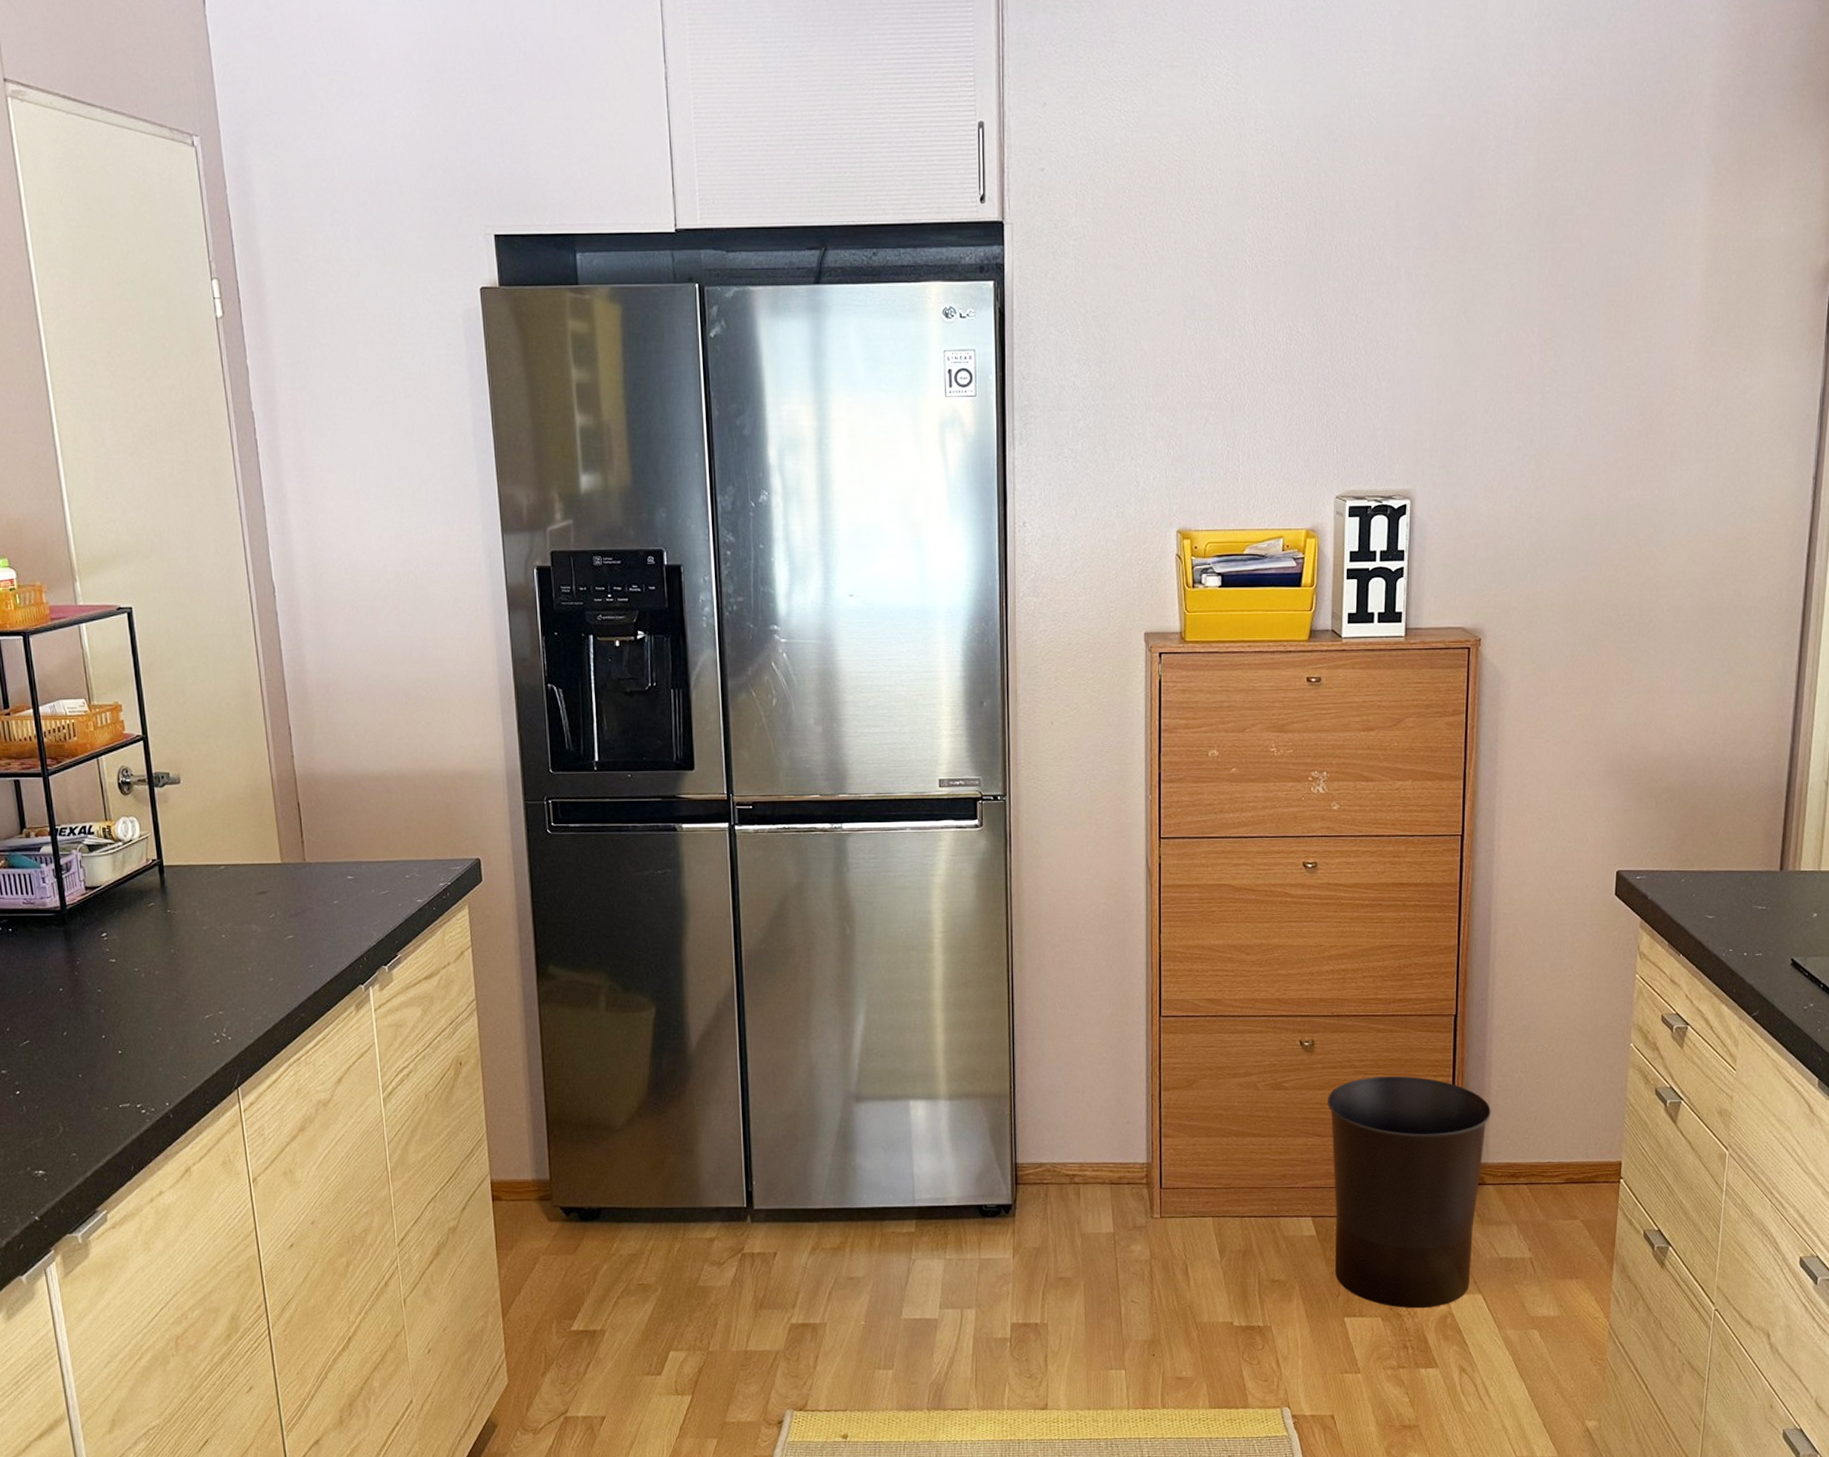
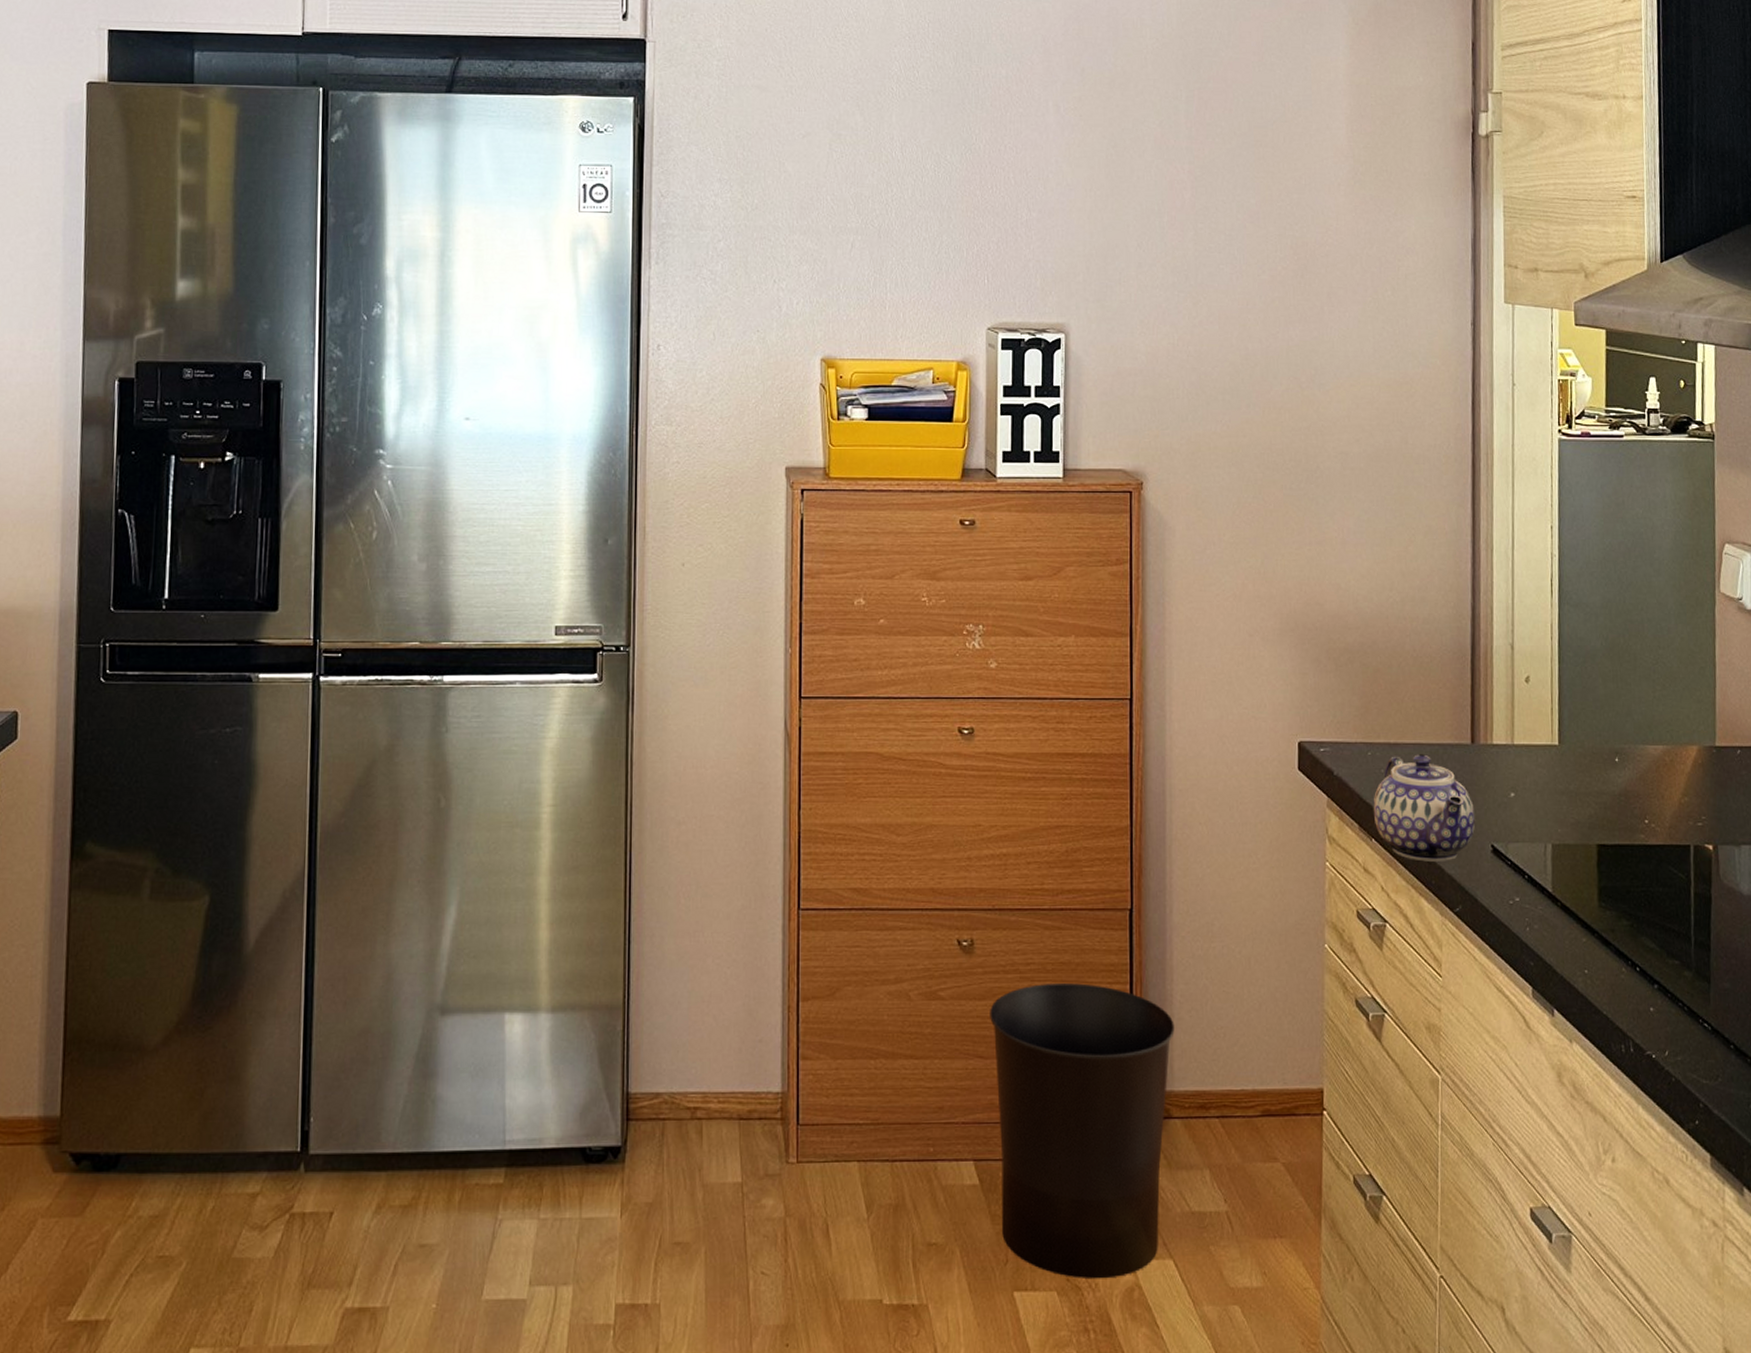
teapot: none [1682,880,1779,973] -> present [1373,754,1476,862]

